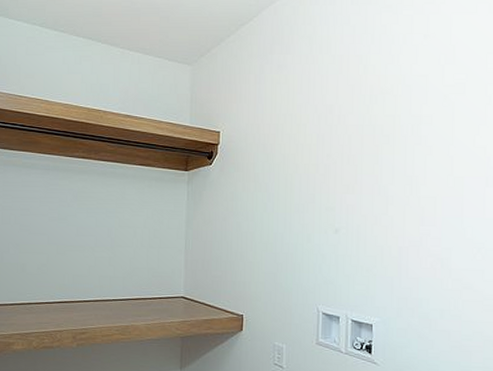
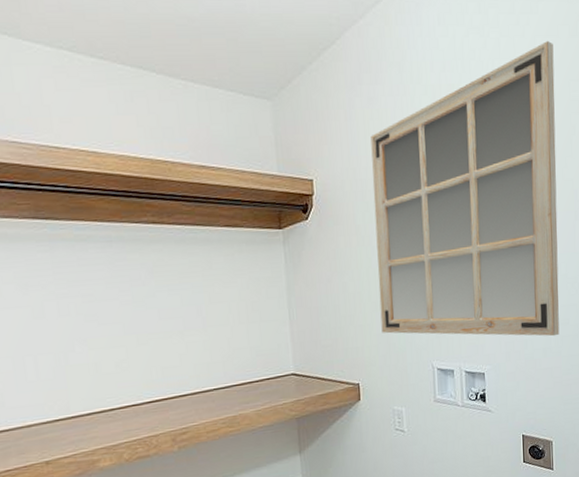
mirror: none [270,17,471,299] -> present [370,40,560,337]

